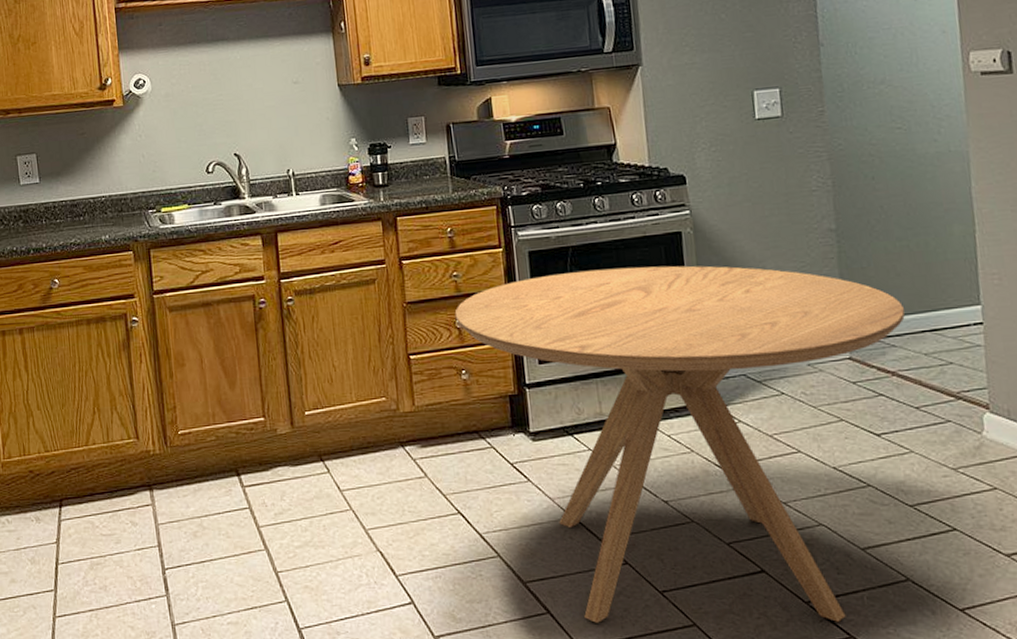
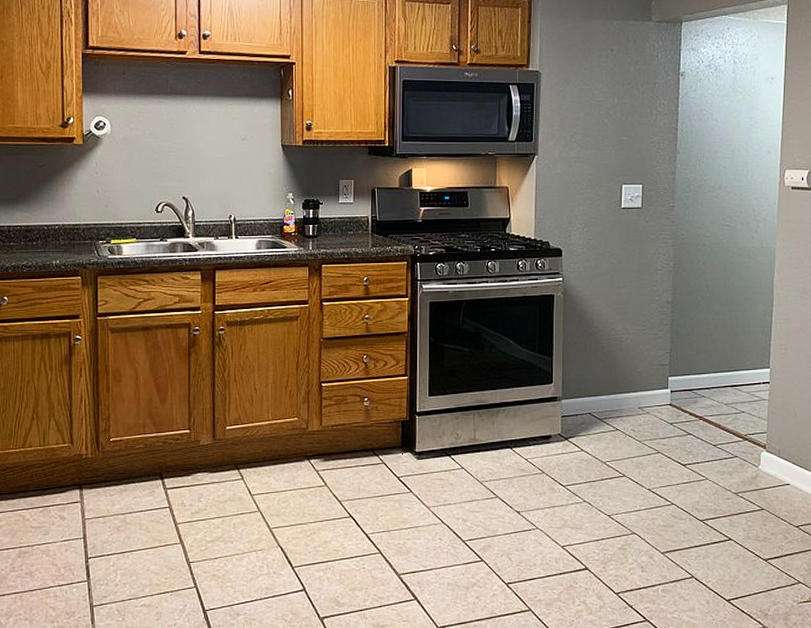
dining table: present [455,265,906,623] -> none [363,321,715,609]

